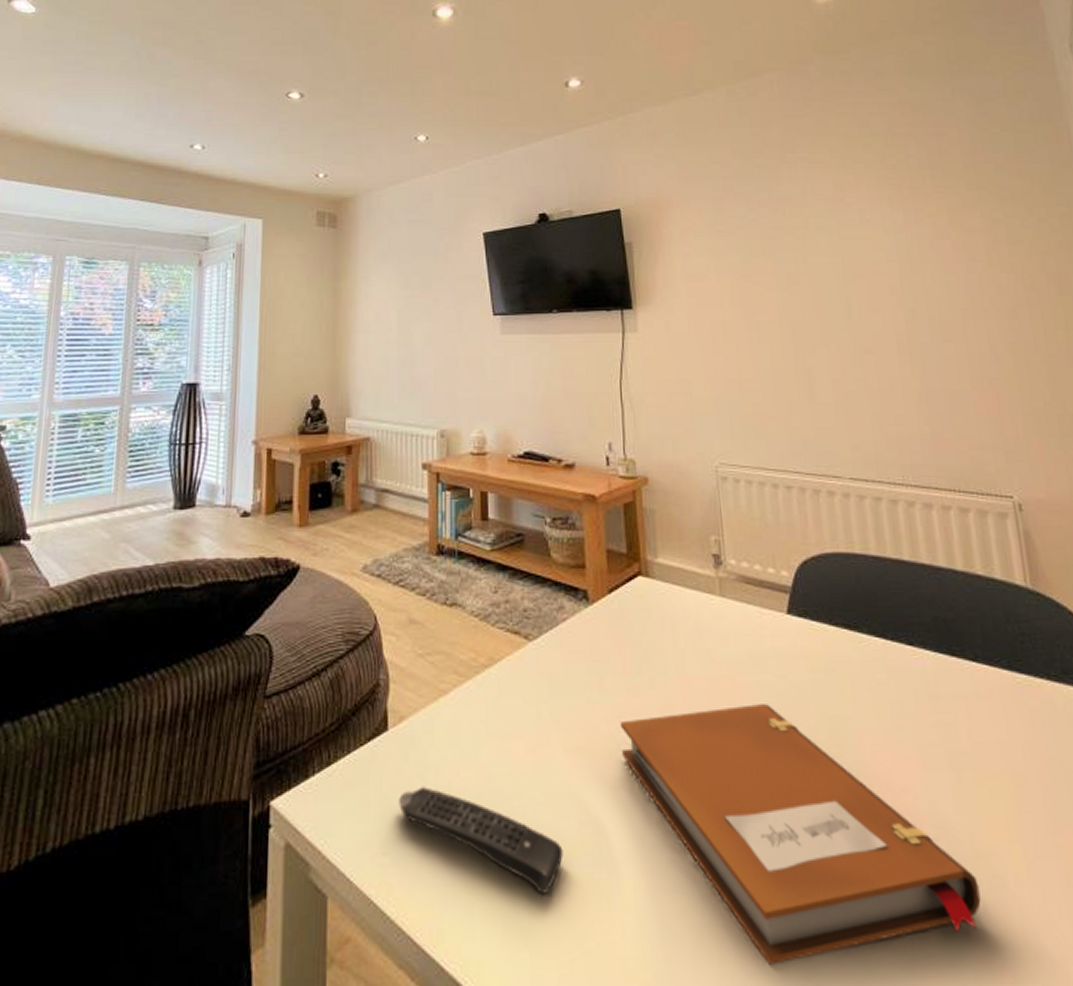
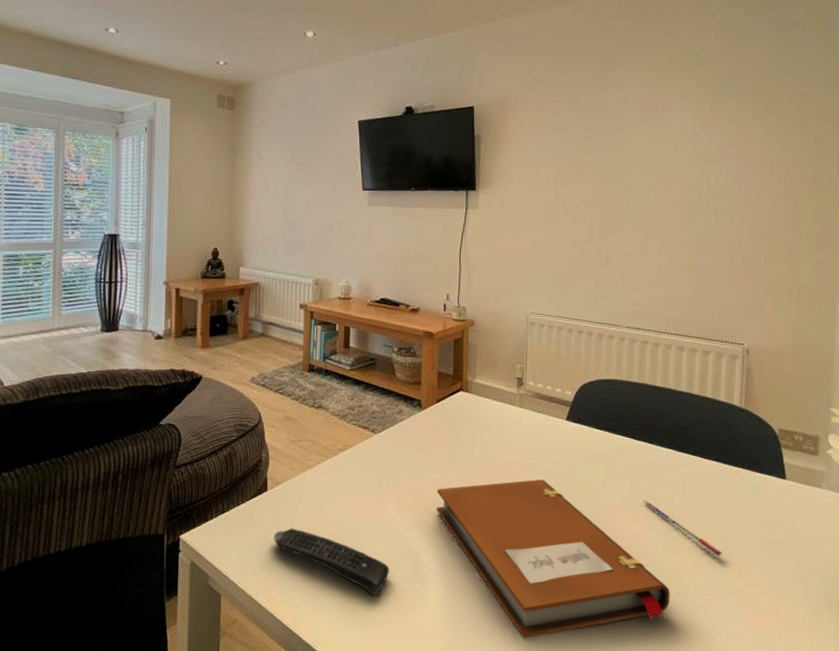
pen: none [914,732,1045,821] -> present [643,500,722,556]

